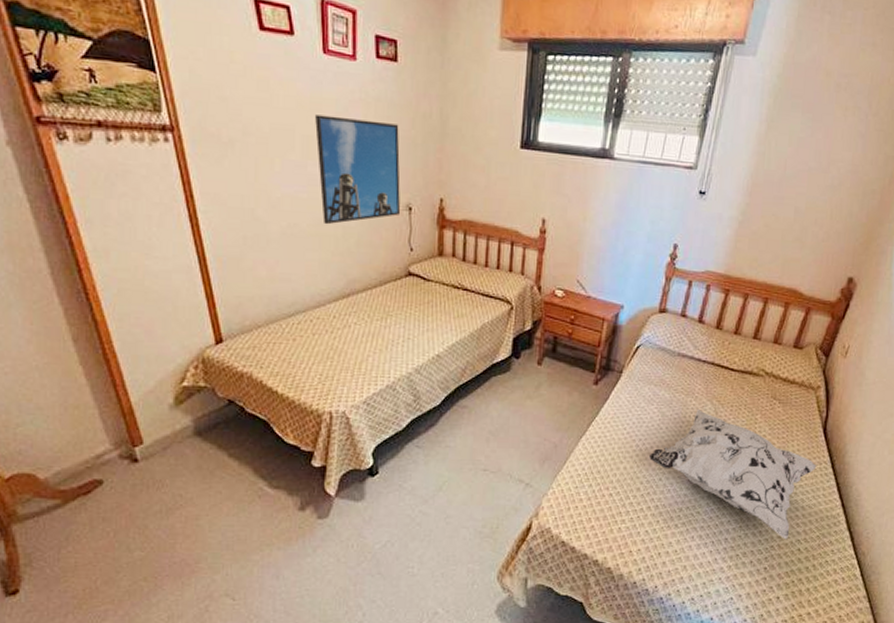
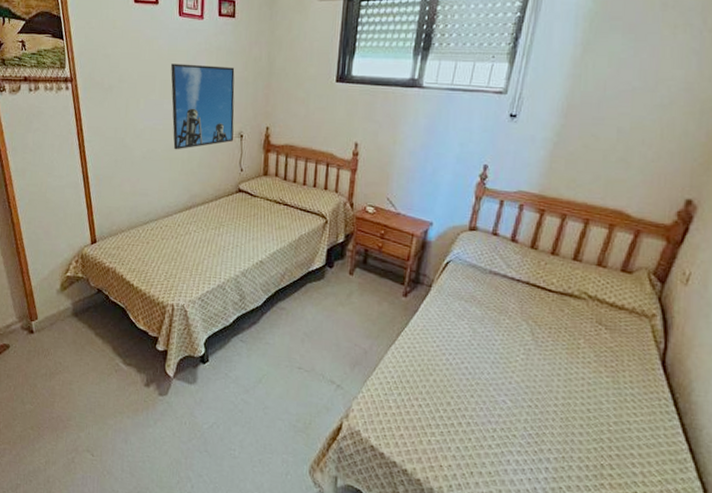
decorative pillow: present [648,410,817,540] -> none [459,329,655,479]

